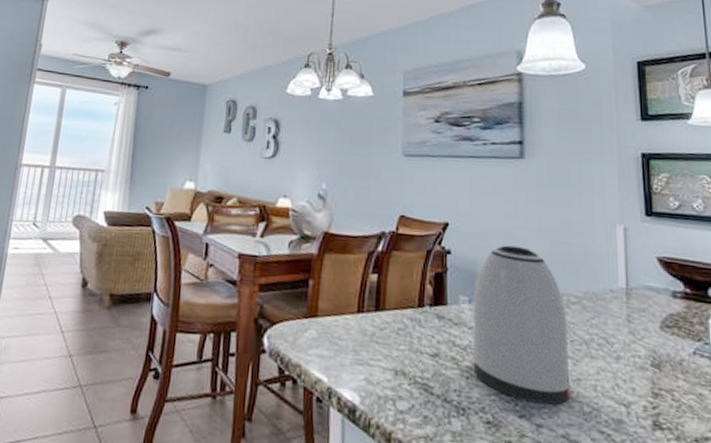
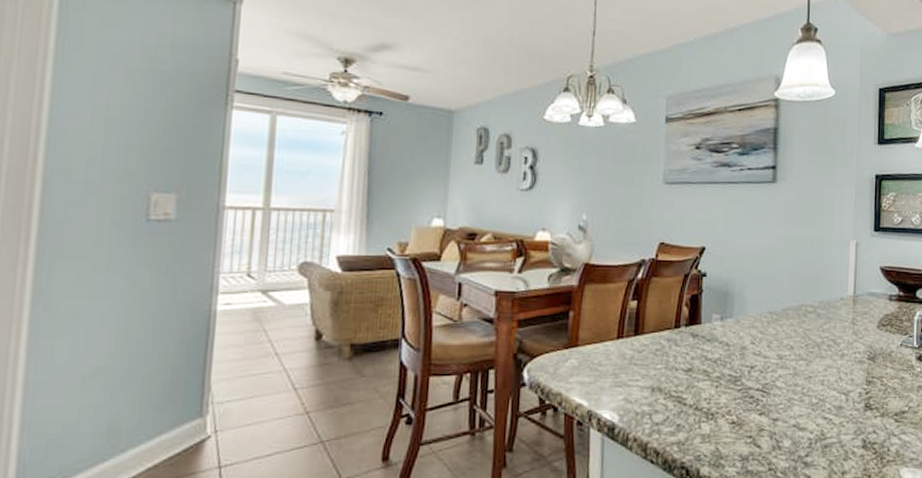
kettle: present [473,245,571,405] -> none [722,265,804,402]

